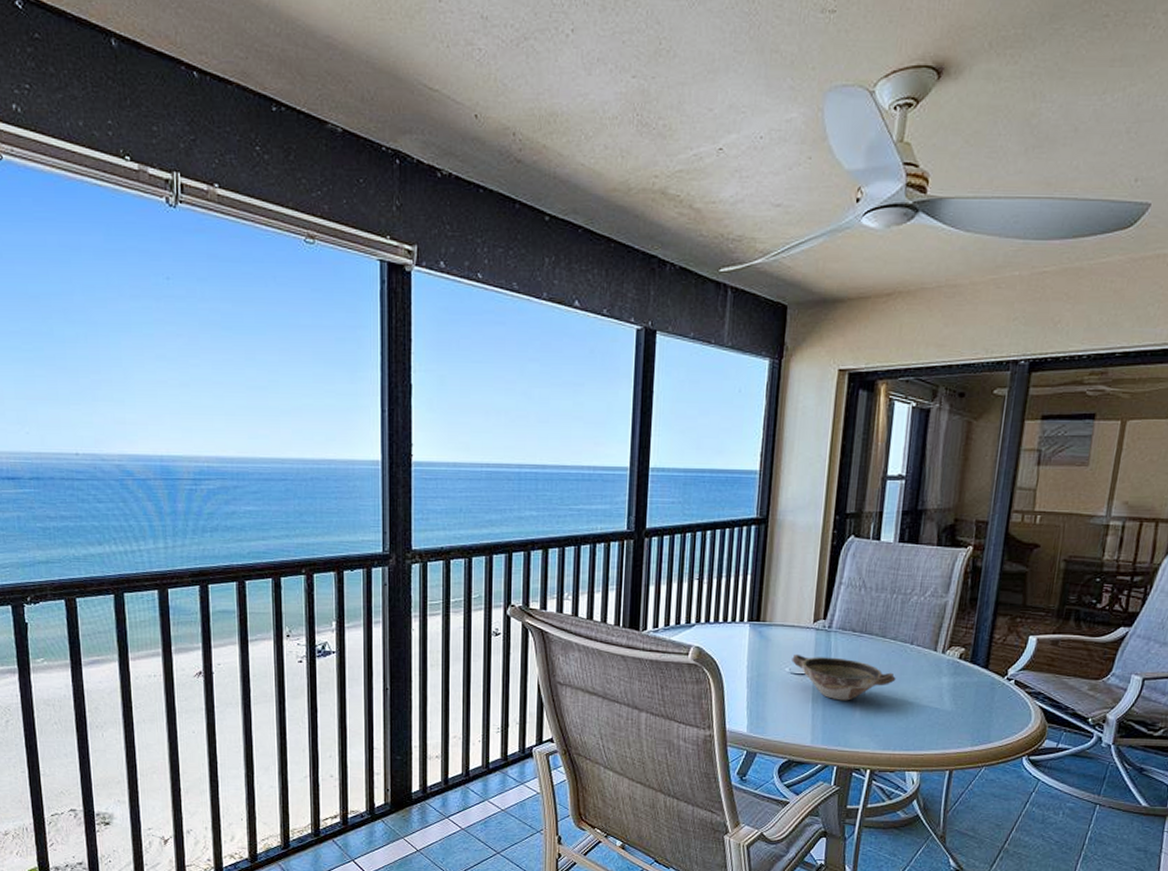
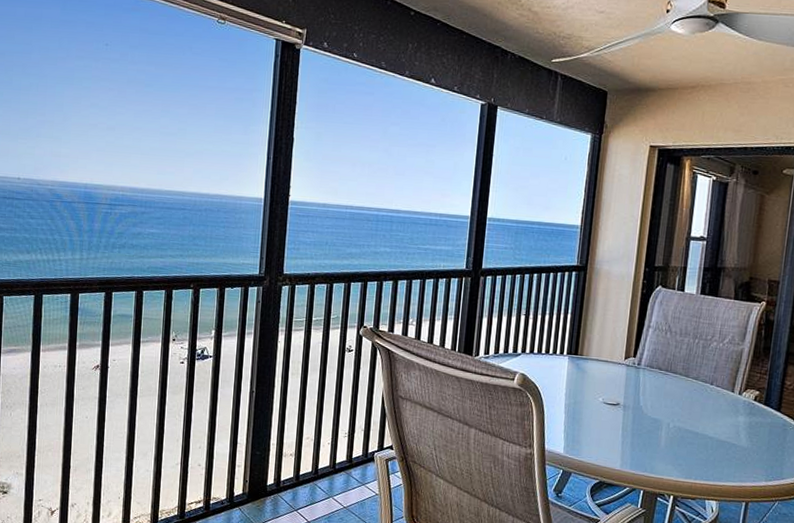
bowl: present [792,654,896,701] -> none [605,386,697,432]

